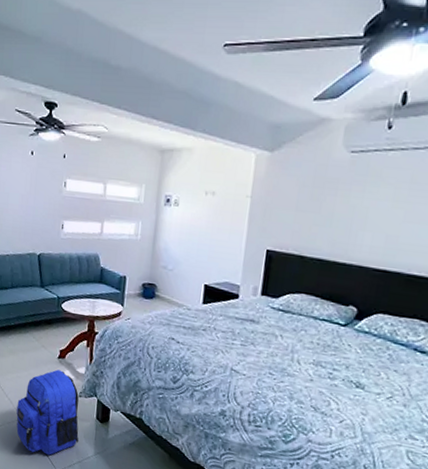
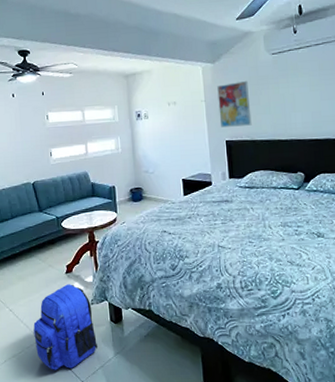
wall art: none [263,180,311,237] -> present [217,80,252,127]

